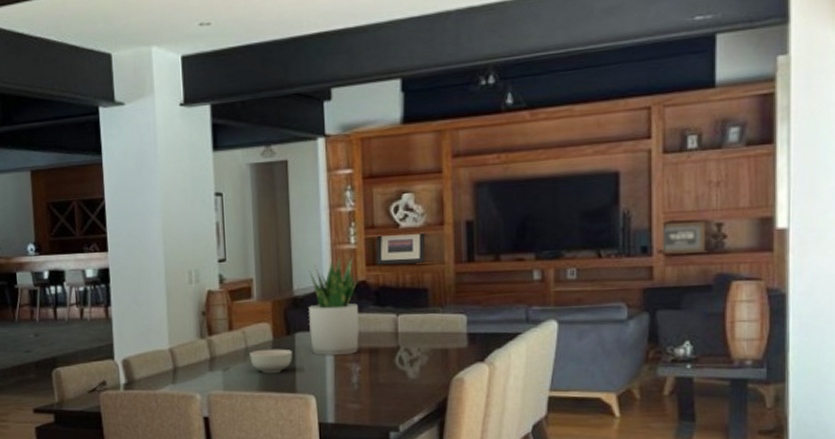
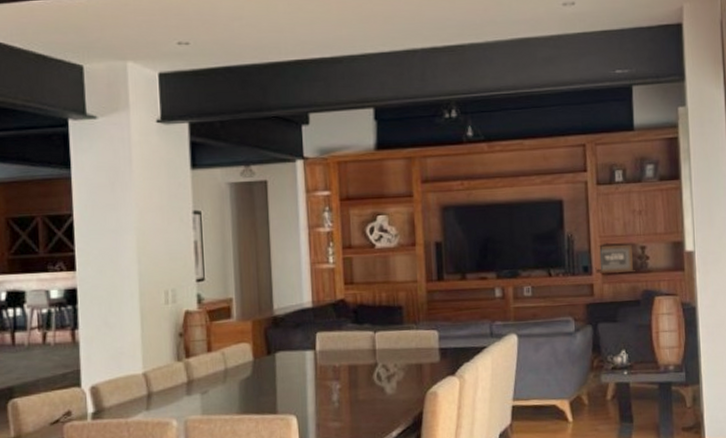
bowl: present [250,349,292,374] -> none [229,369,273,396]
planter: present [308,257,359,356] -> none [289,276,339,375]
picture frame: present [376,231,426,265] -> none [353,251,399,284]

